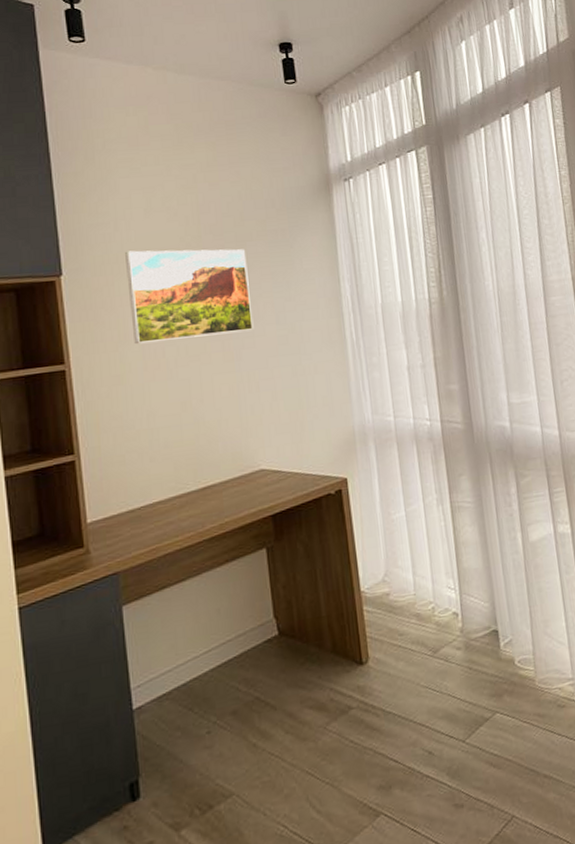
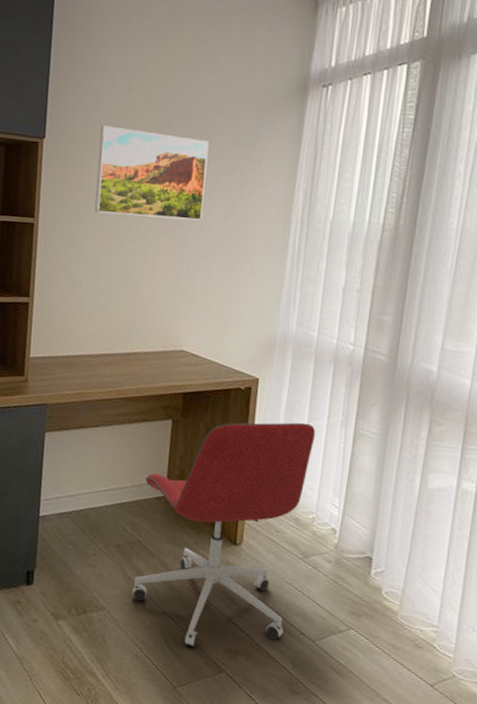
office chair: none [250,510,432,801] -> present [132,422,316,648]

